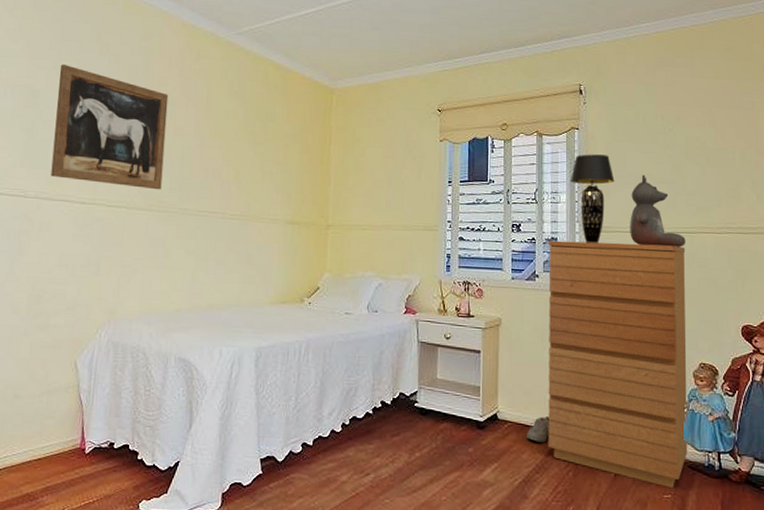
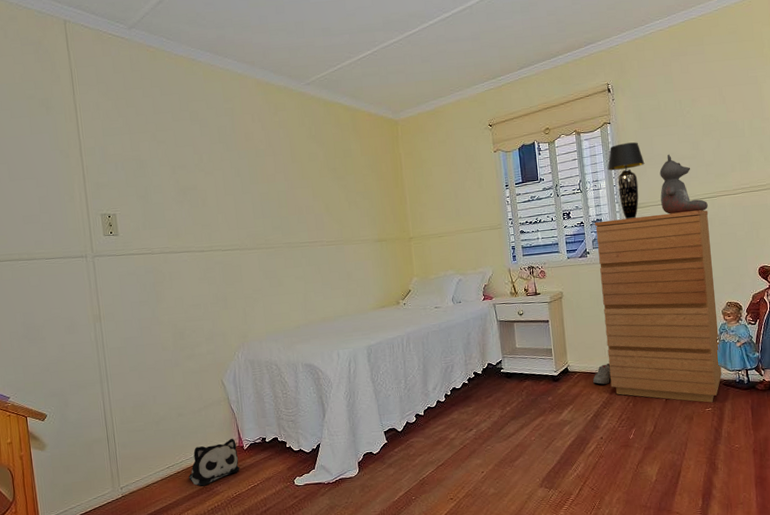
plush toy: none [10,436,77,493] -> present [188,438,240,486]
wall art: present [50,64,169,190] -> none [158,134,266,234]

